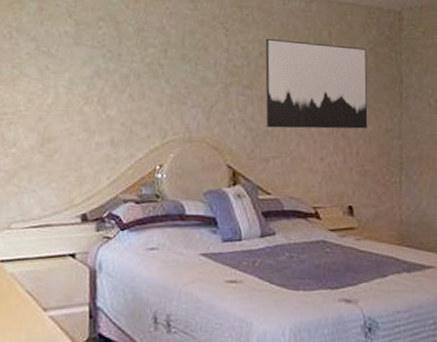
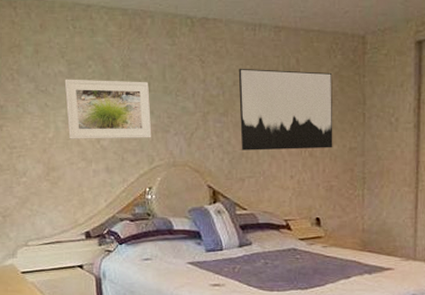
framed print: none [70,40,167,110] -> present [64,79,152,139]

